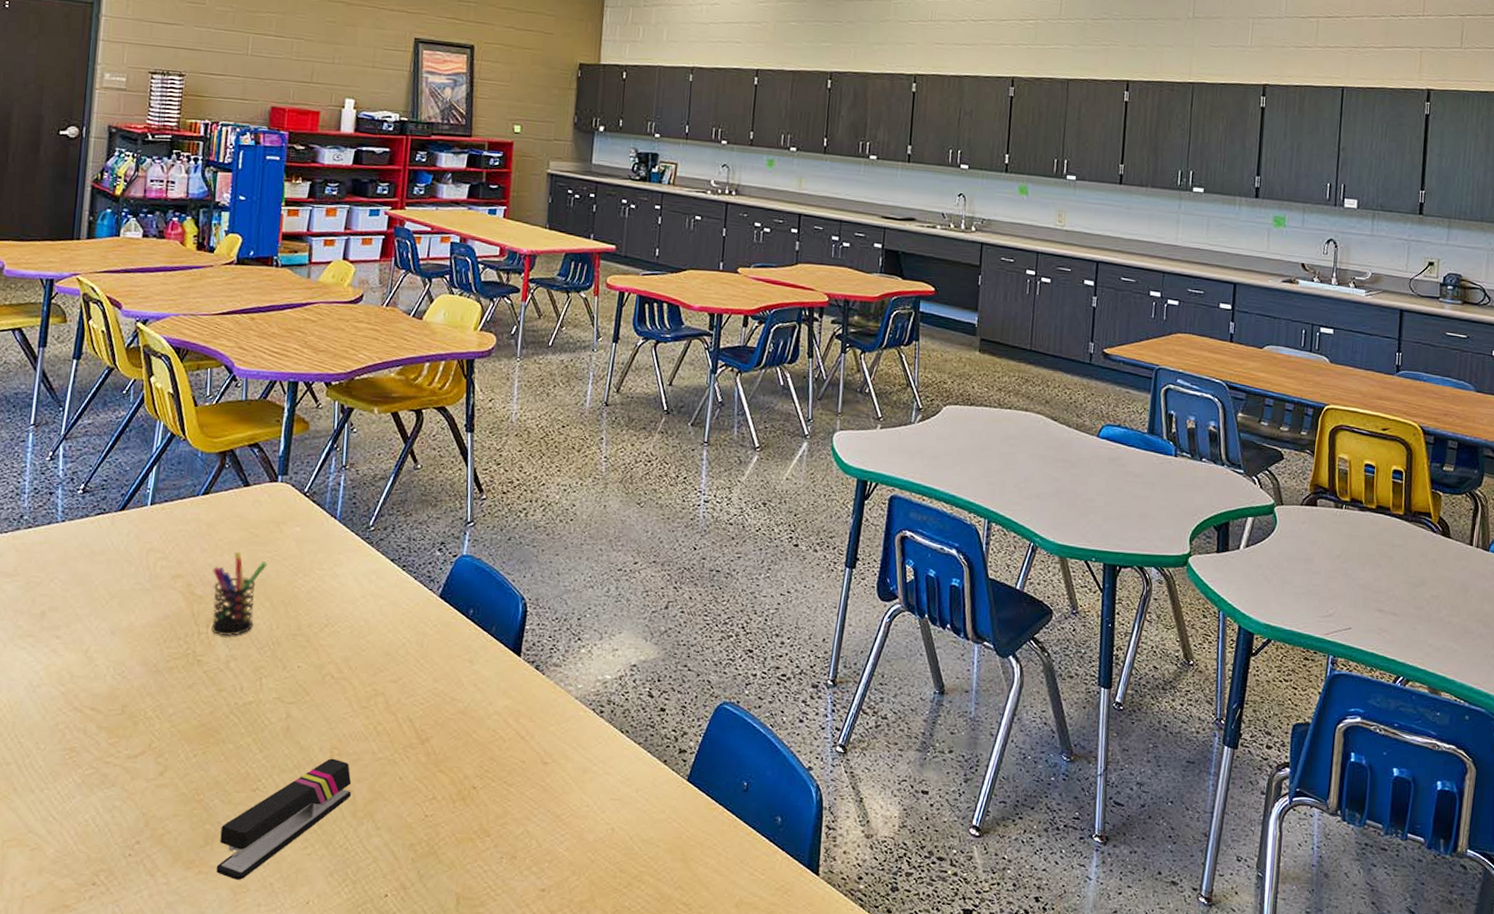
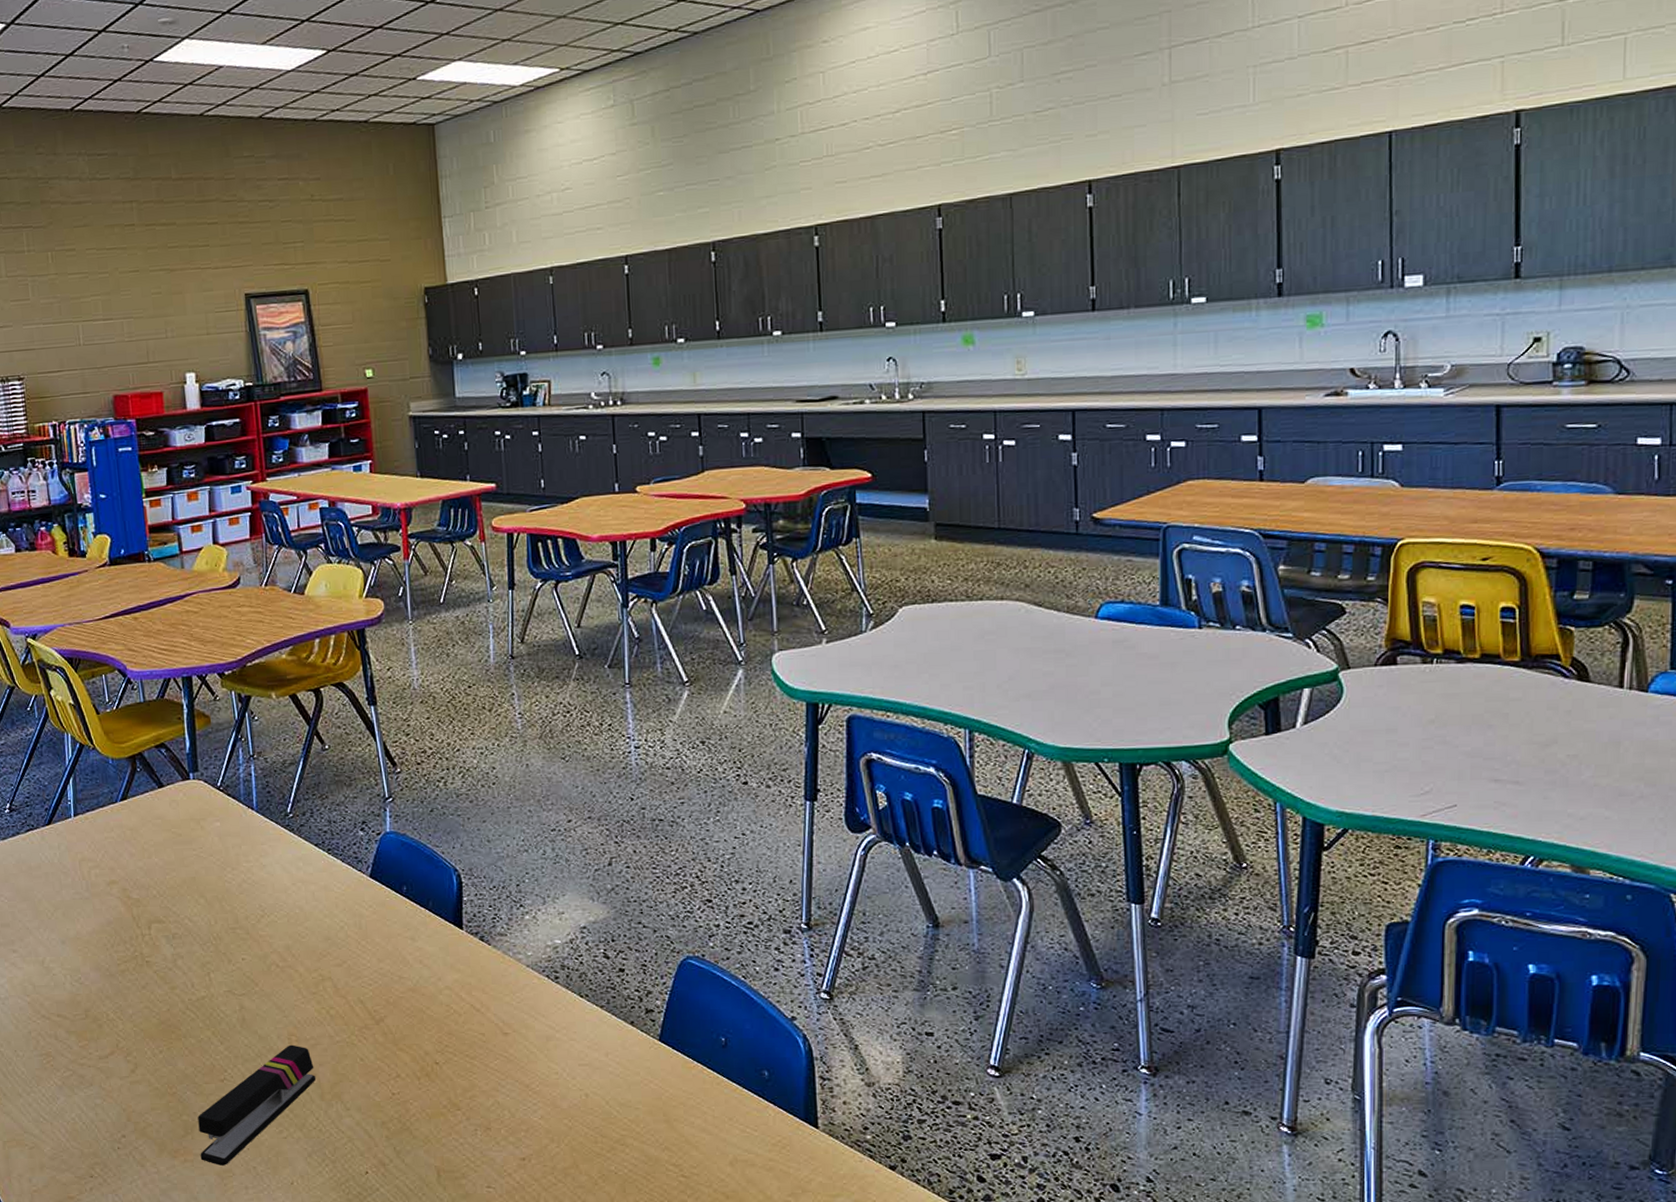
pen holder: present [211,551,268,636] -> none [144,852,195,936]

